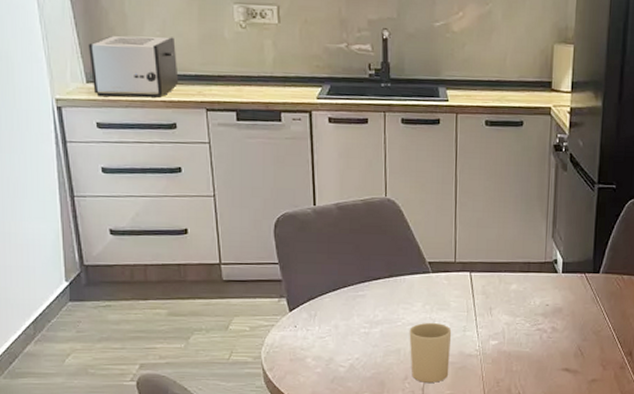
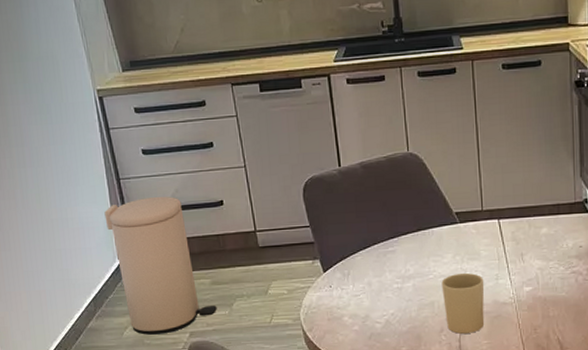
pedal bin: none [53,218,172,364] -> present [104,196,217,335]
toaster: present [88,35,179,99] -> none [121,19,205,84]

